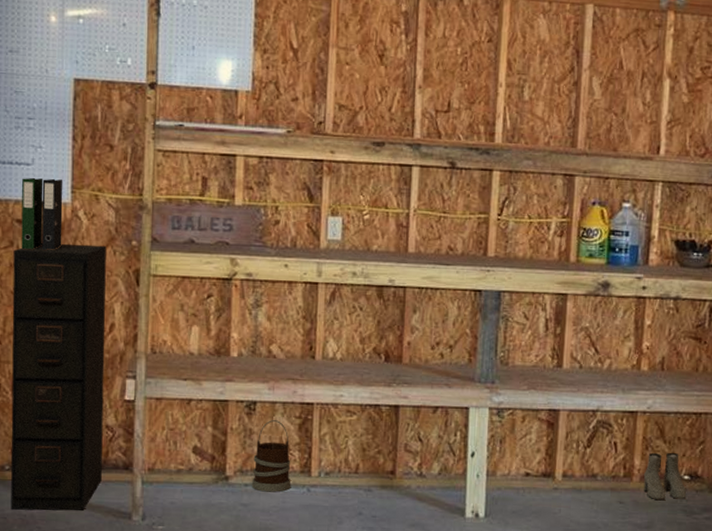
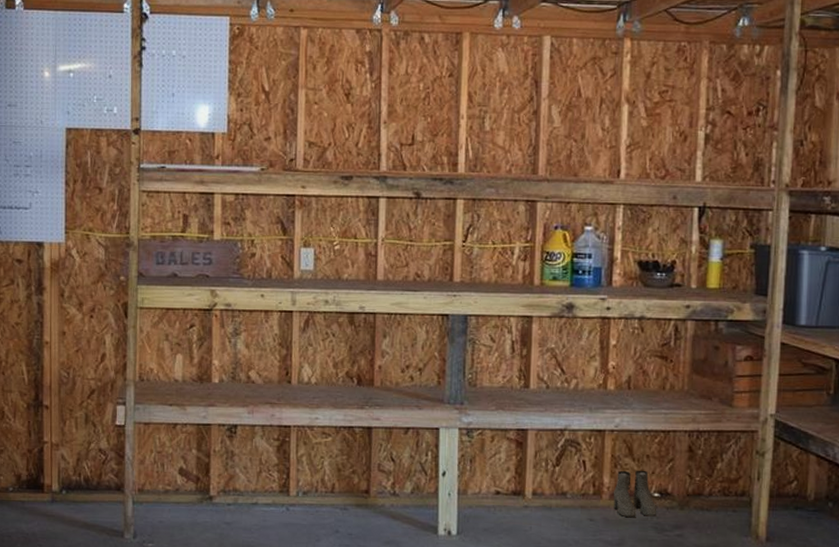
filing cabinet: present [10,243,106,511] -> none [13,280,98,530]
binder: present [21,177,63,250] -> none [21,220,58,287]
wooden bucket: present [251,420,291,492] -> none [234,442,271,511]

